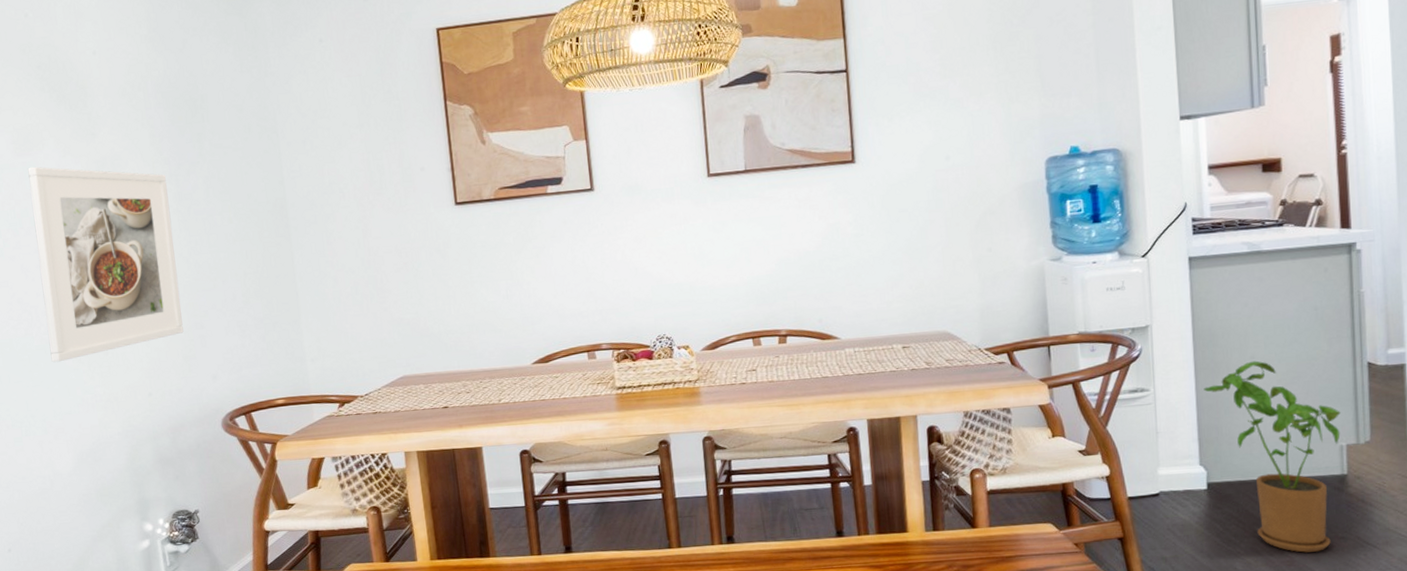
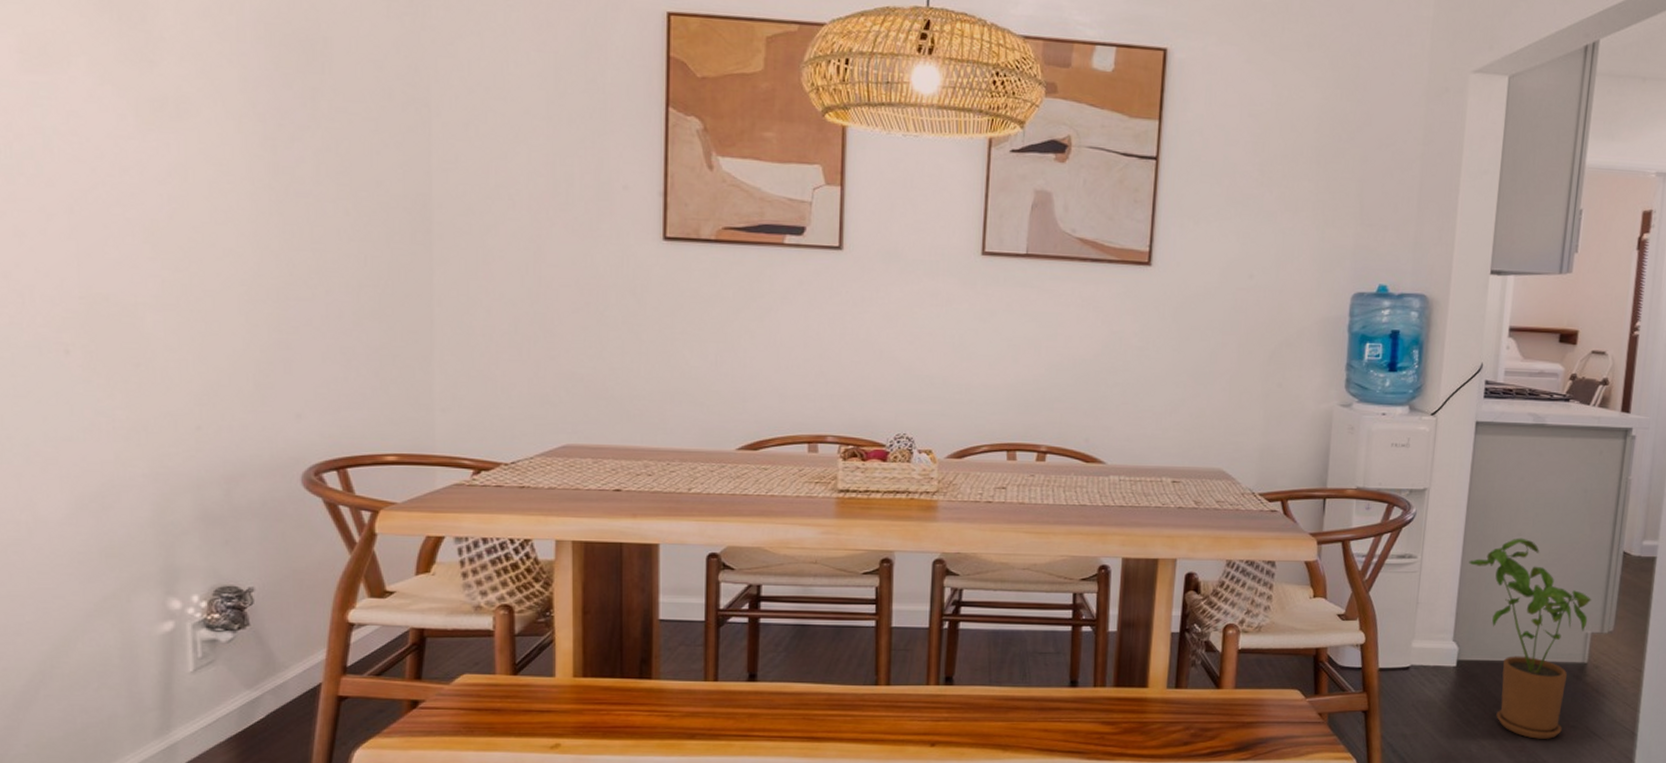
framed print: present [27,166,184,363] -> none [40,90,260,368]

